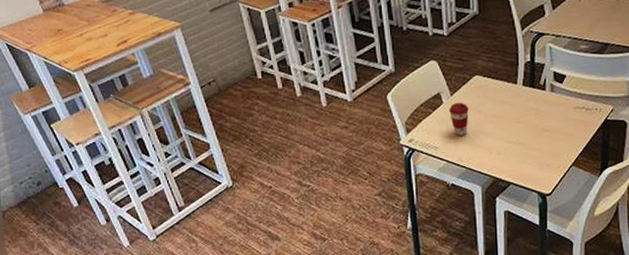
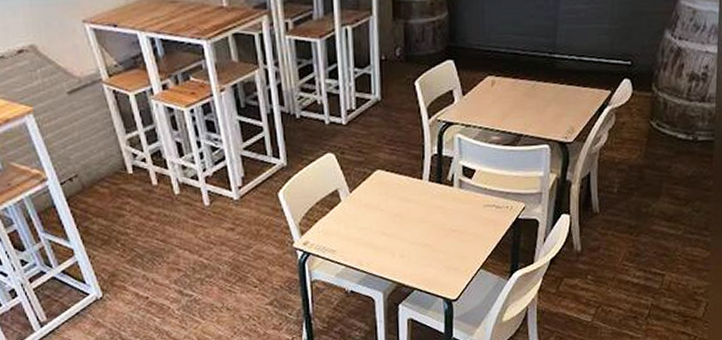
coffee cup: present [449,103,469,136] -> none [348,201,370,237]

